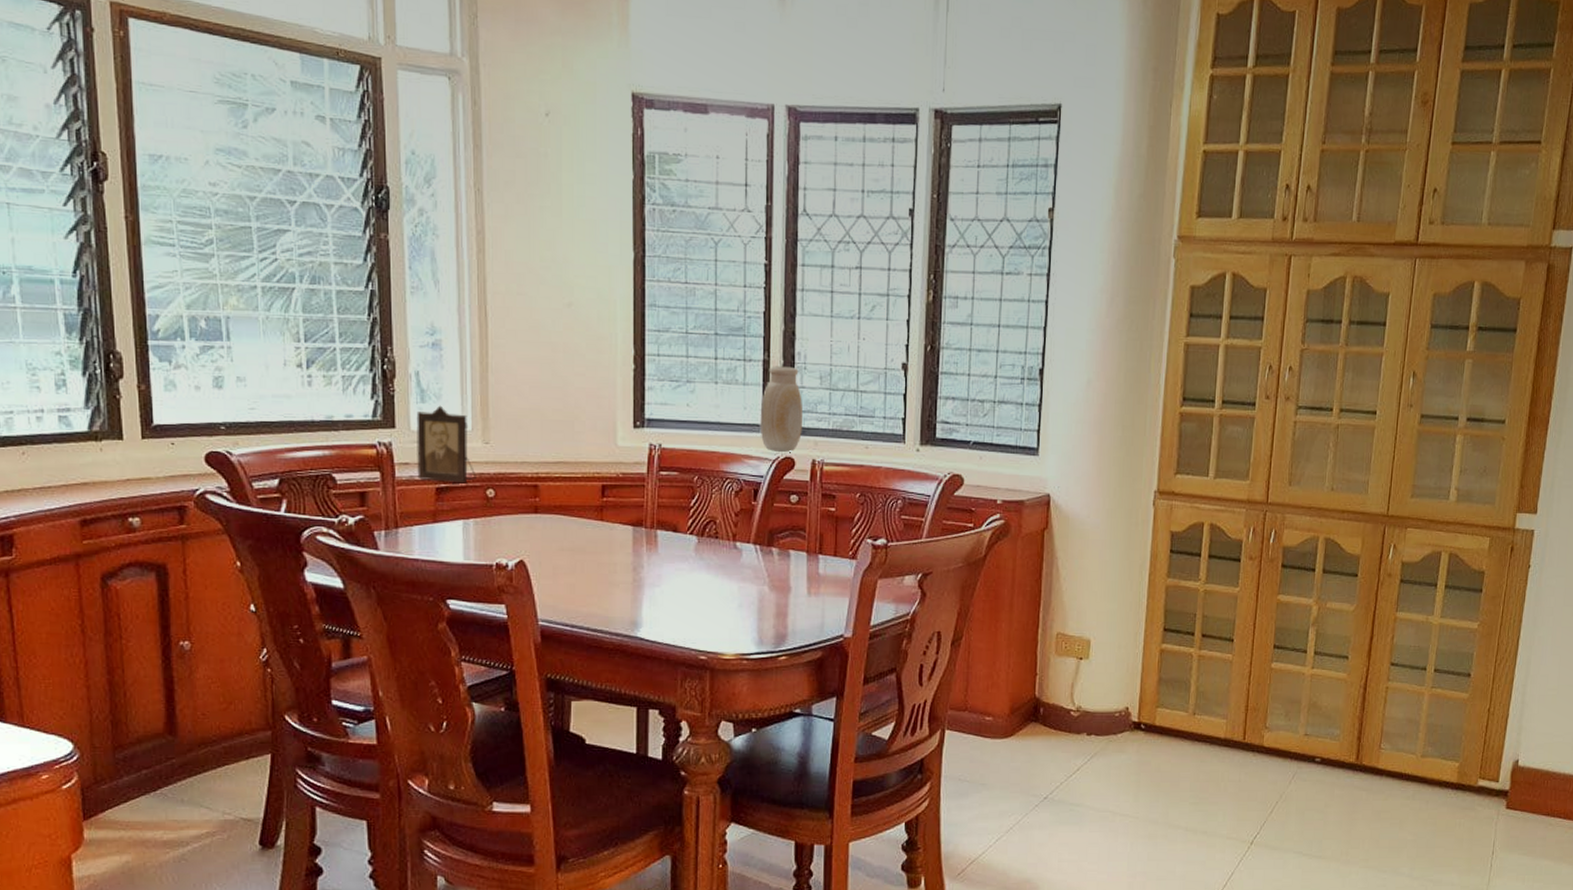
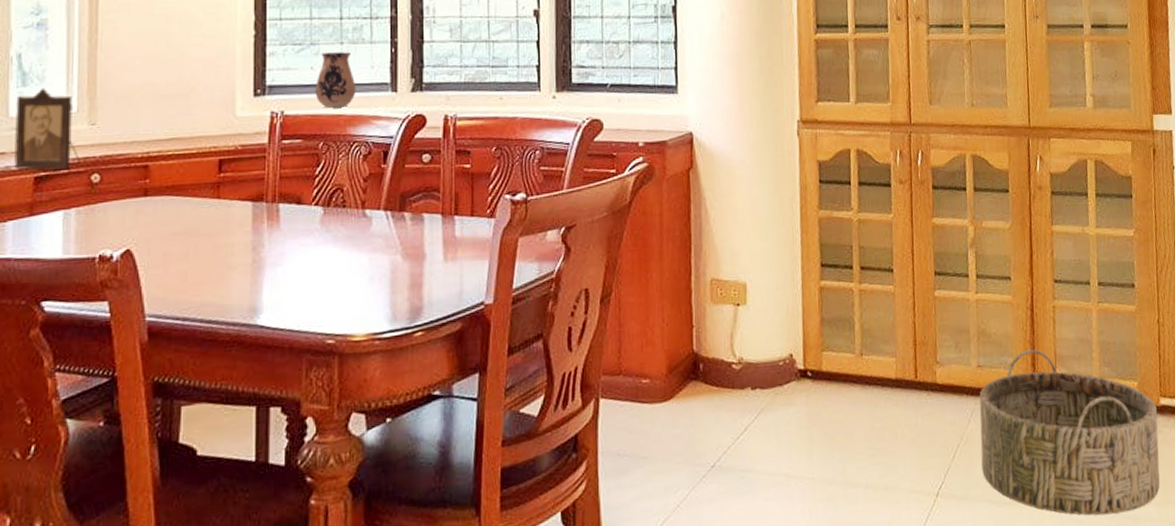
ceramic pitcher: none [691,391,729,445] -> present [315,52,356,108]
vase: present [760,366,804,452] -> none [388,21,434,110]
basket: none [1297,724,1474,876] -> present [979,349,1160,516]

